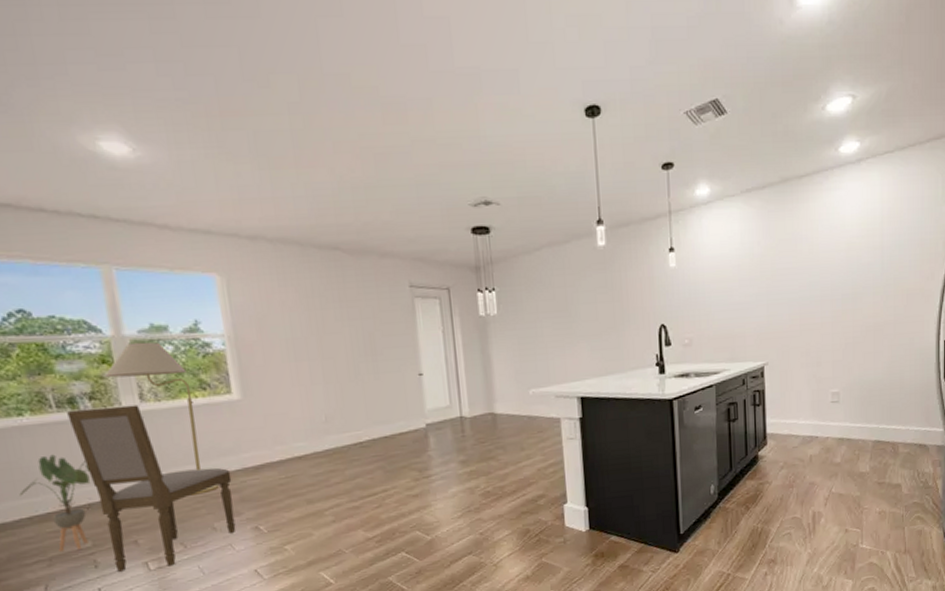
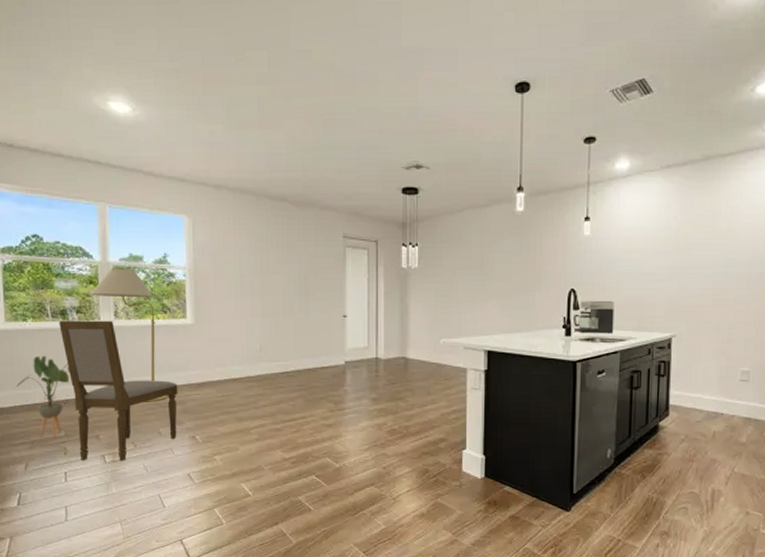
coffee maker: none [666,334,707,371] -> present [573,301,615,334]

